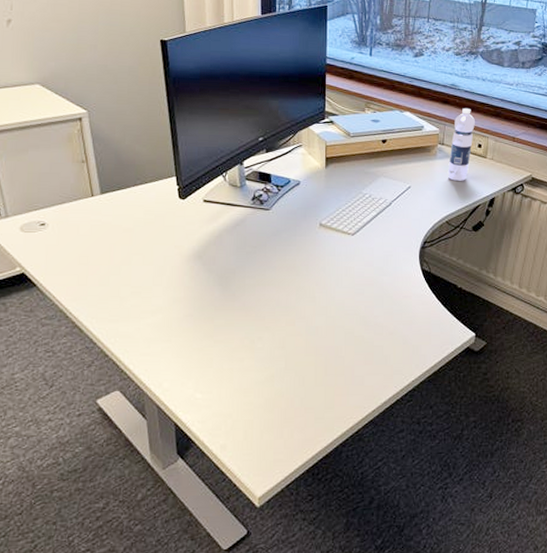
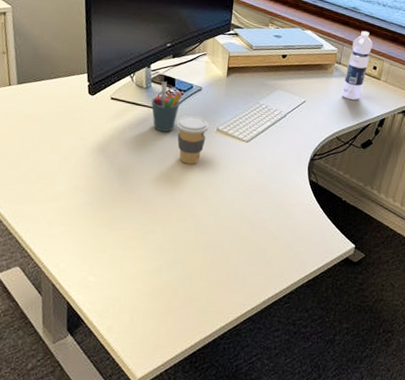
pen holder: none [247,178,280,231] -> present [151,82,182,132]
coffee cup: none [275,212,311,264] -> present [176,115,209,165]

